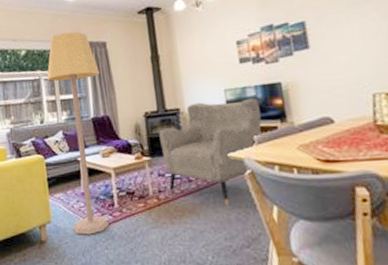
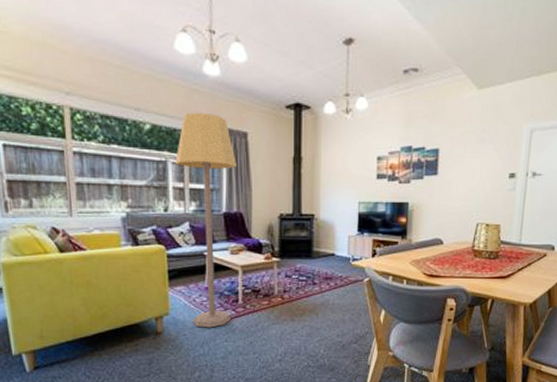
armchair: present [159,97,262,206] -> none [291,211,386,307]

